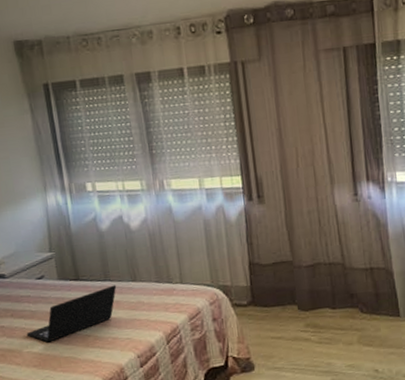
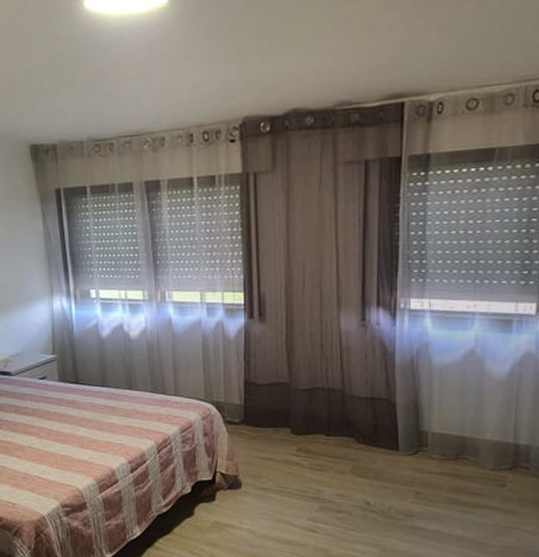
laptop: present [26,285,117,343] -> none [27,391,113,440]

